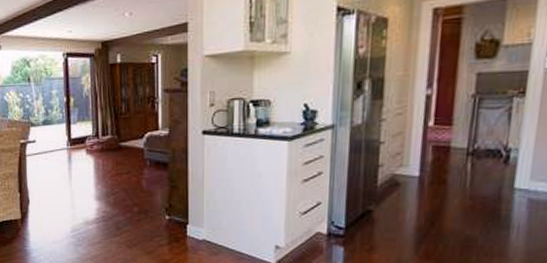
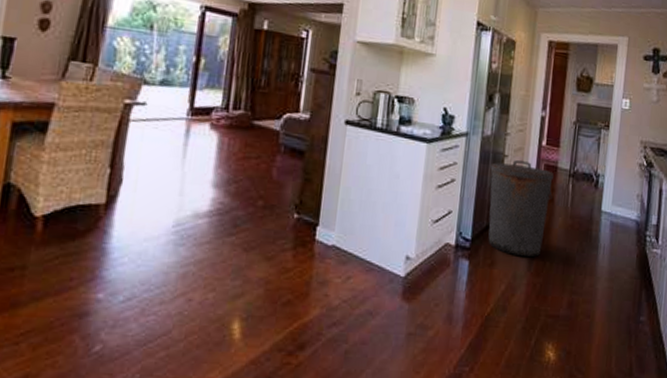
trash can: none [362,145,445,241] -> present [488,160,554,257]

